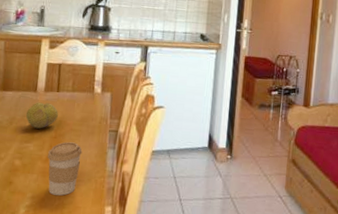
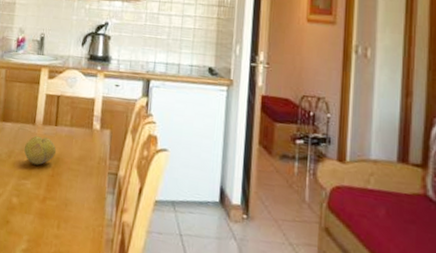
coffee cup: present [47,142,82,196] -> none [44,181,80,243]

